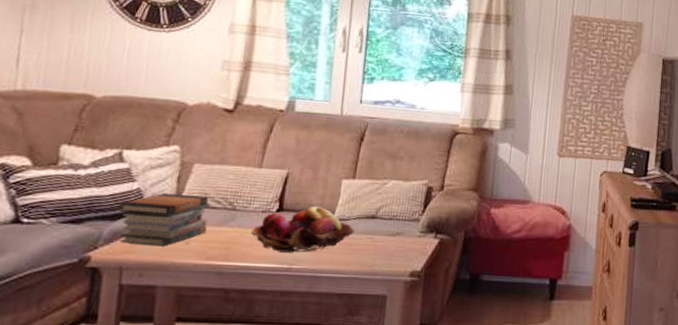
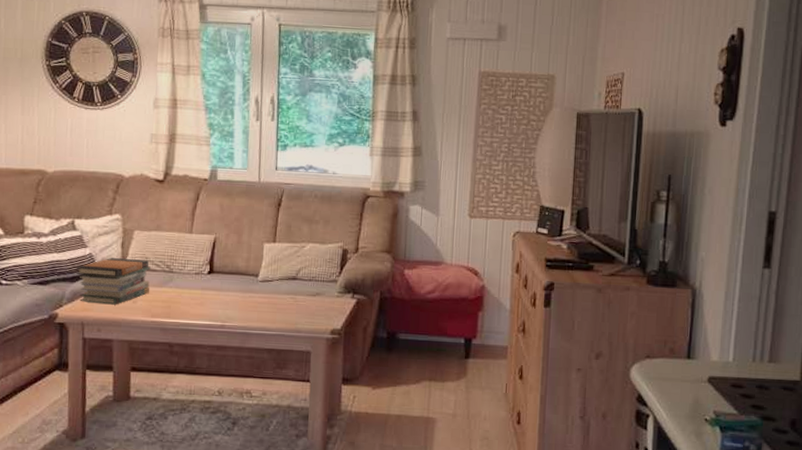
fruit basket: present [251,206,355,253] -> none [187,268,278,312]

